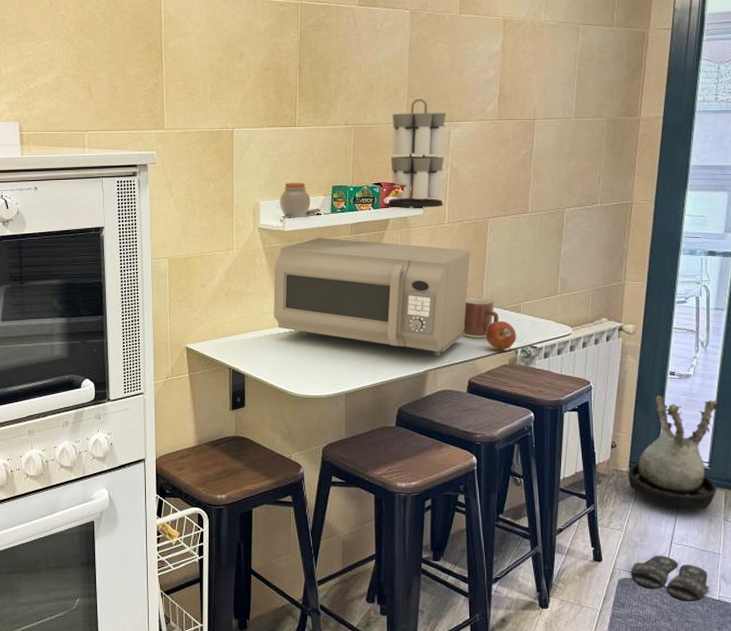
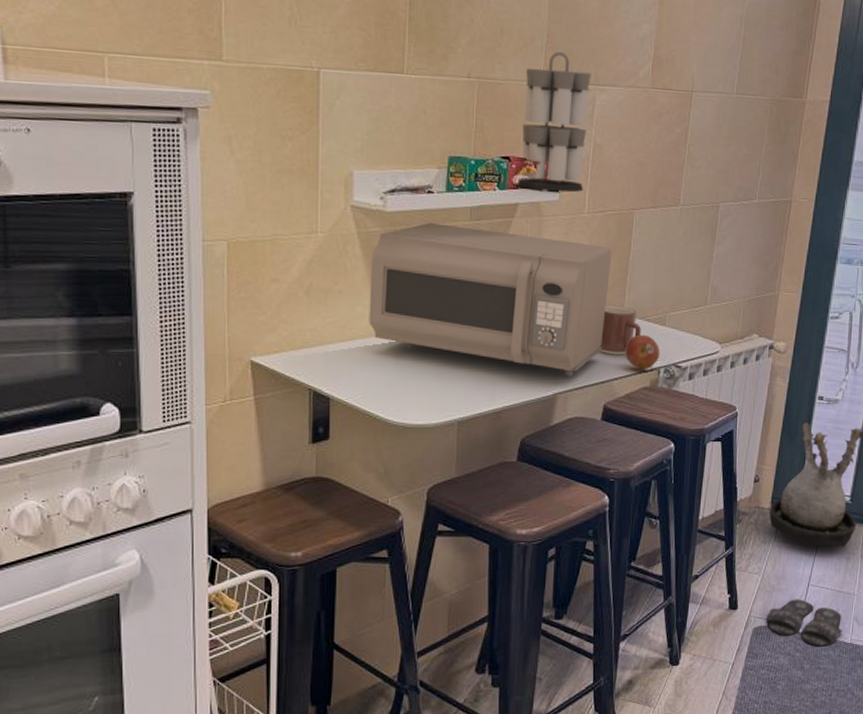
jar: present [279,182,311,217] -> none [379,148,421,195]

